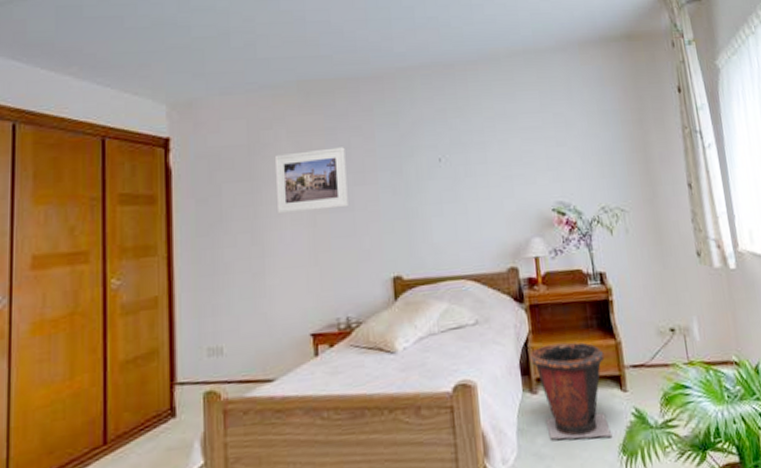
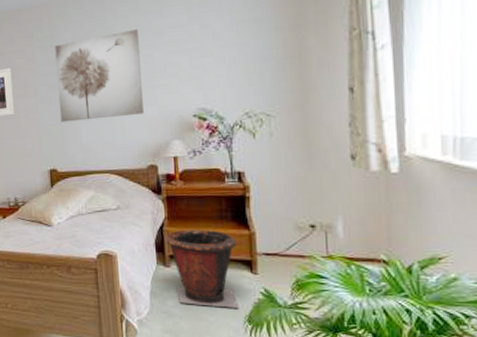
wall art: none [399,112,501,217] -> present [55,29,143,123]

